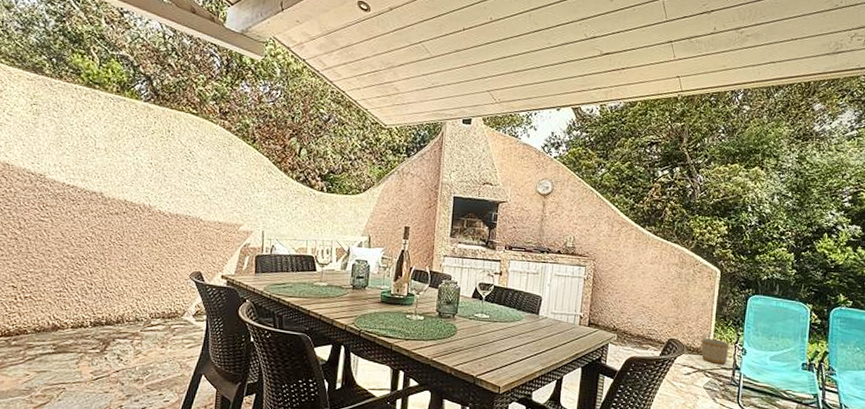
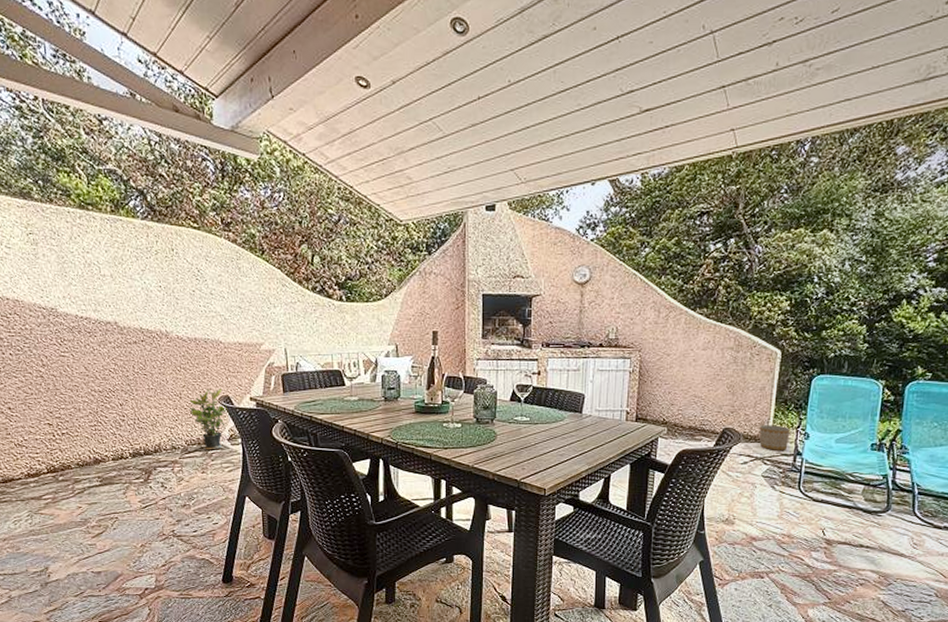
potted plant: none [159,264,198,325] -> present [189,389,228,450]

